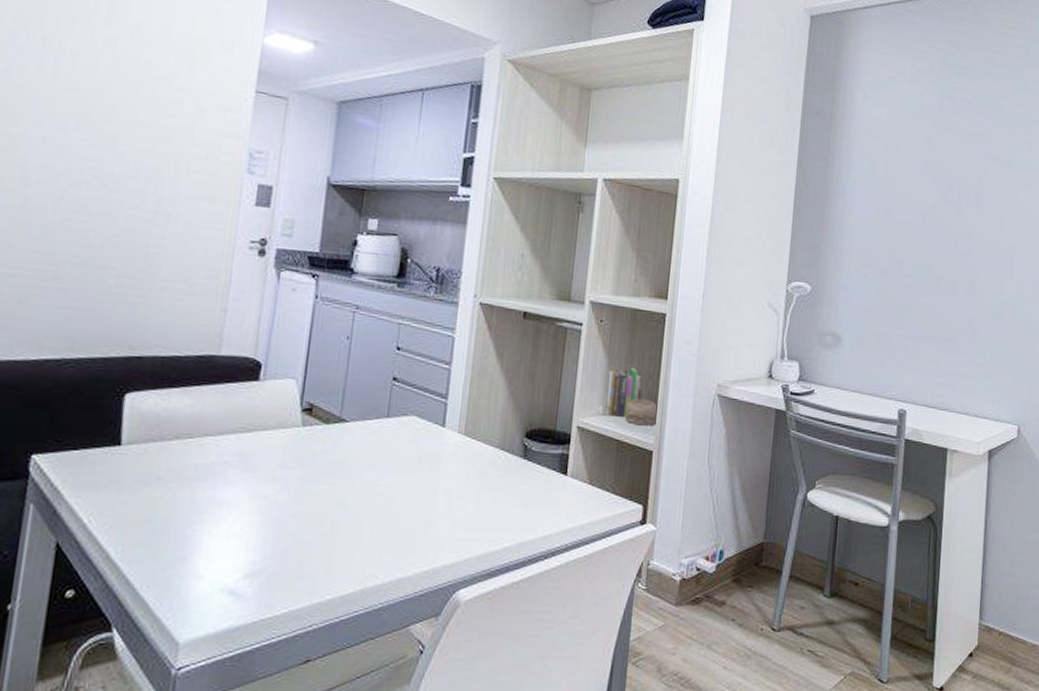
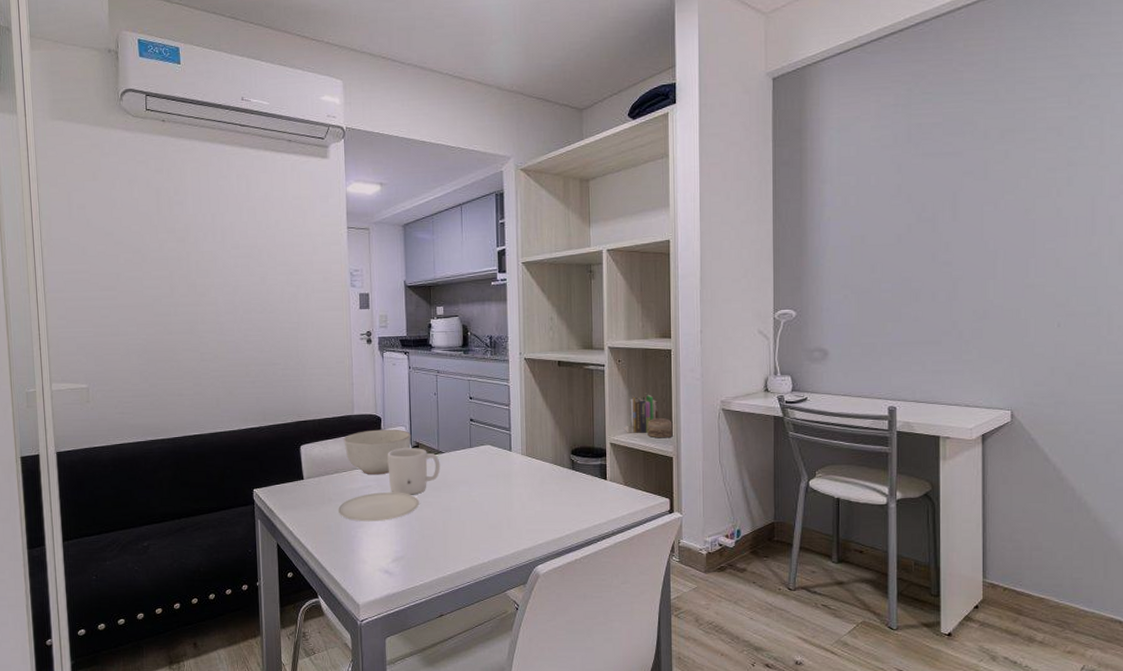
plate: none [168,472,301,516] -> present [337,492,420,522]
bowl: none [196,379,304,447] -> present [343,429,412,475]
mug: none [258,410,341,480] -> present [387,448,441,495]

